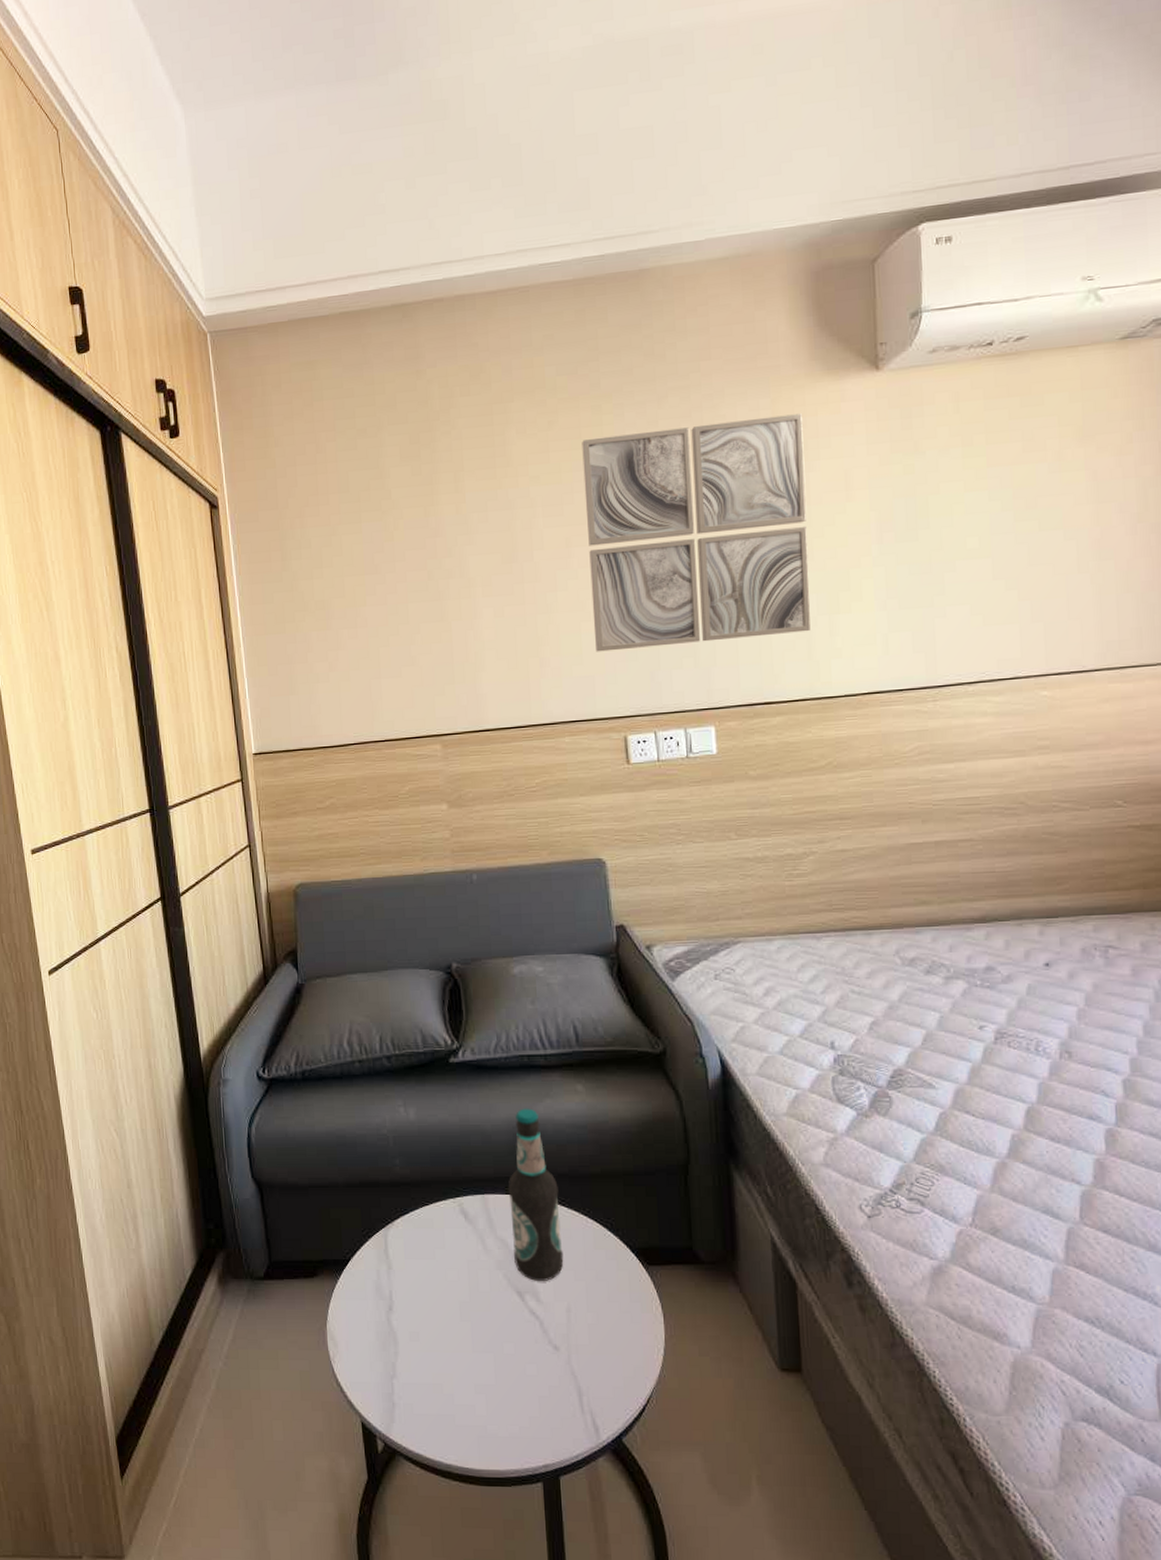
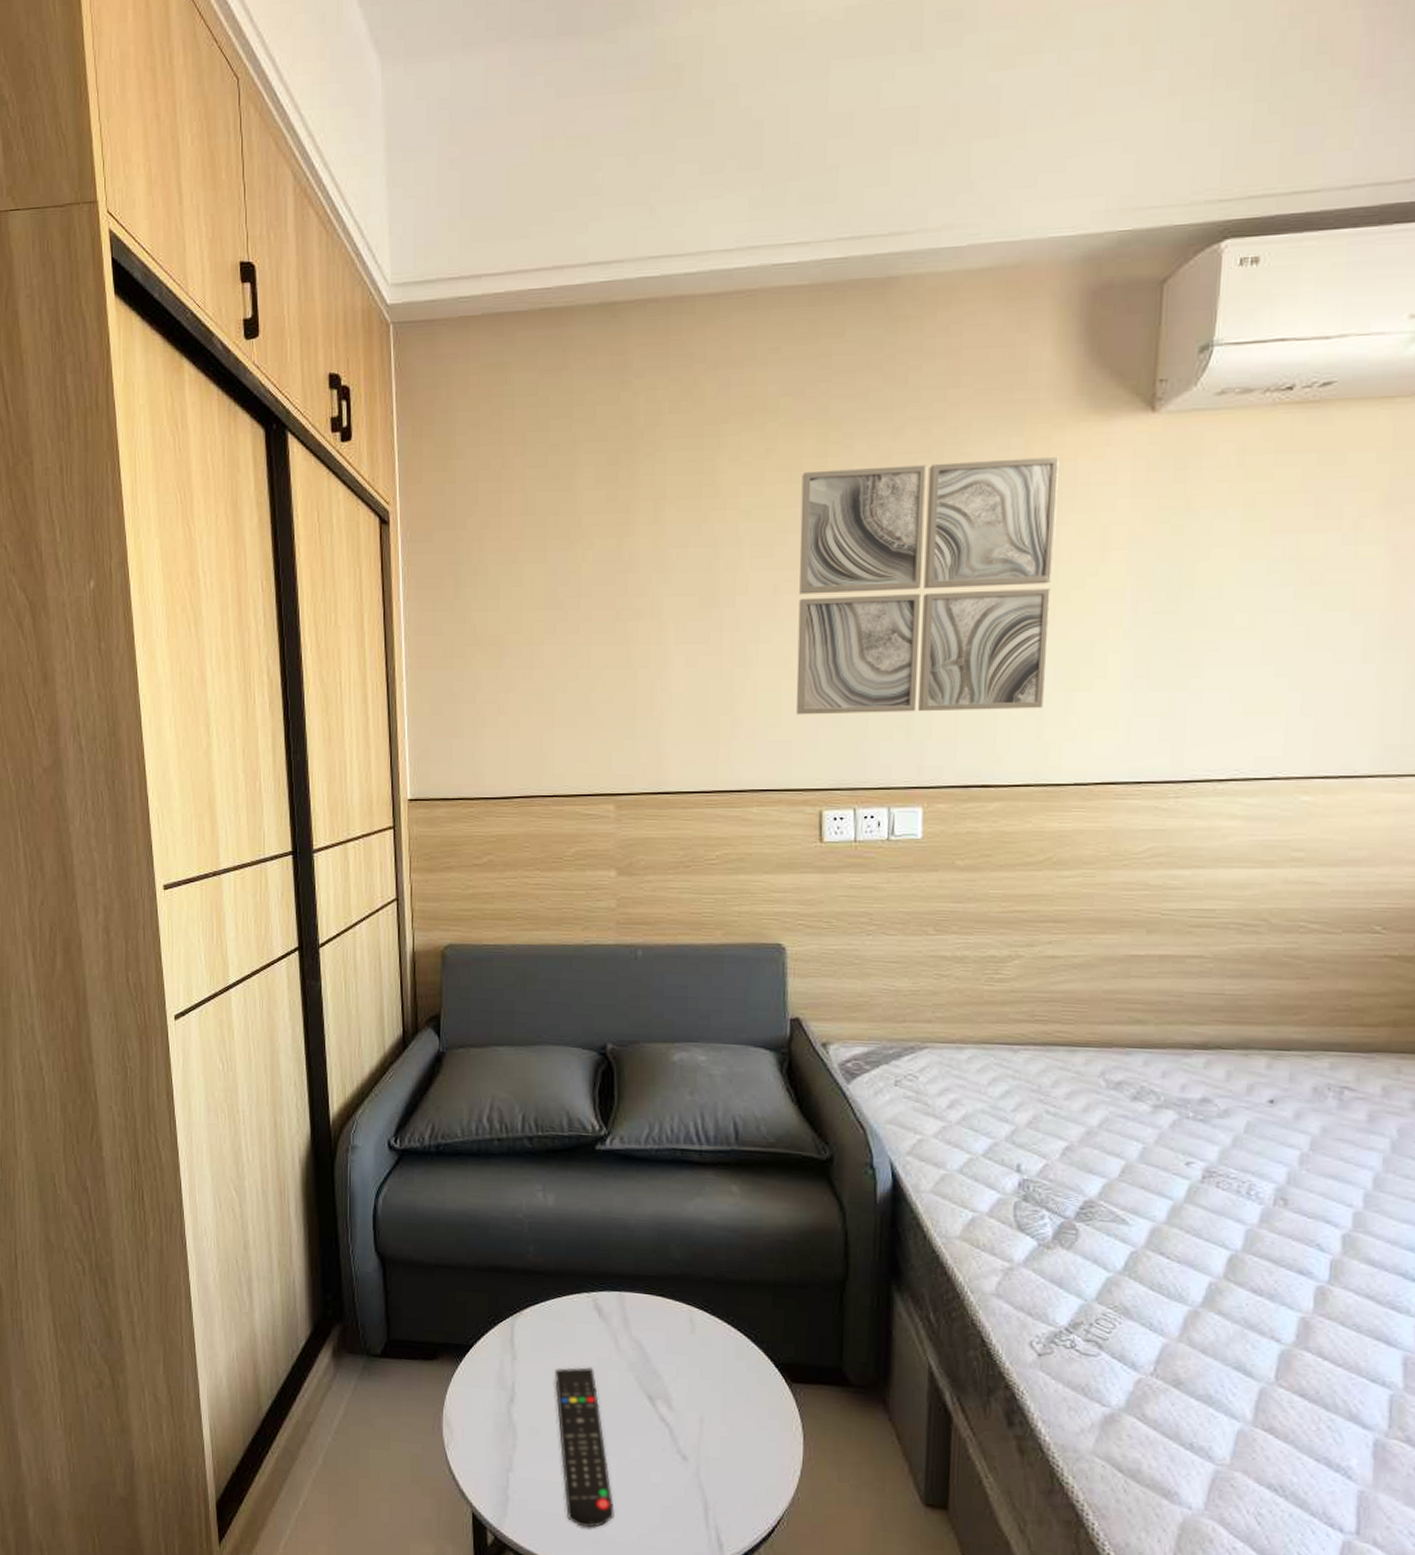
remote control: none [429,1269,495,1425] -> present [555,1366,615,1528]
bottle: present [508,1108,564,1281] -> none [647,1205,702,1388]

